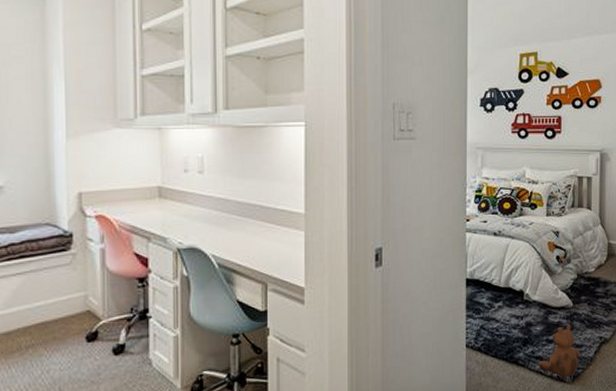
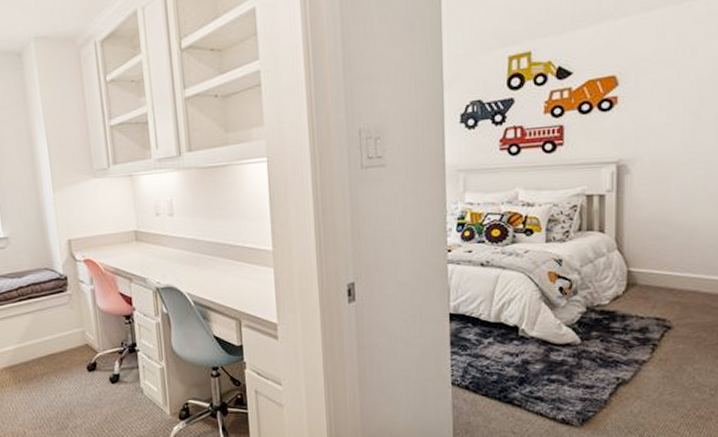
teddy bear: present [538,324,580,378] -> none [538,363,590,421]

